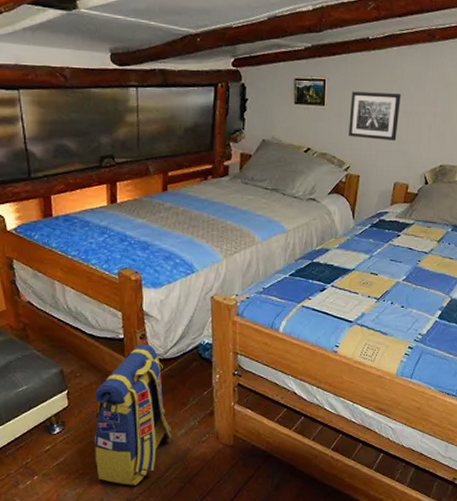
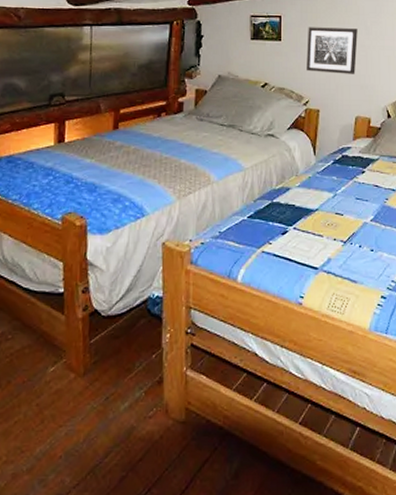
backpack: present [94,343,172,485] -> none [21,298,114,476]

